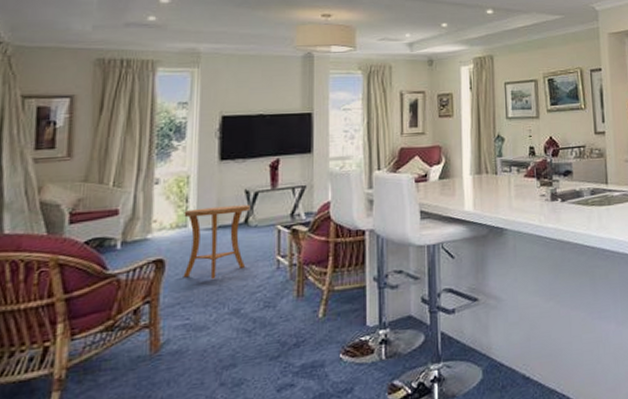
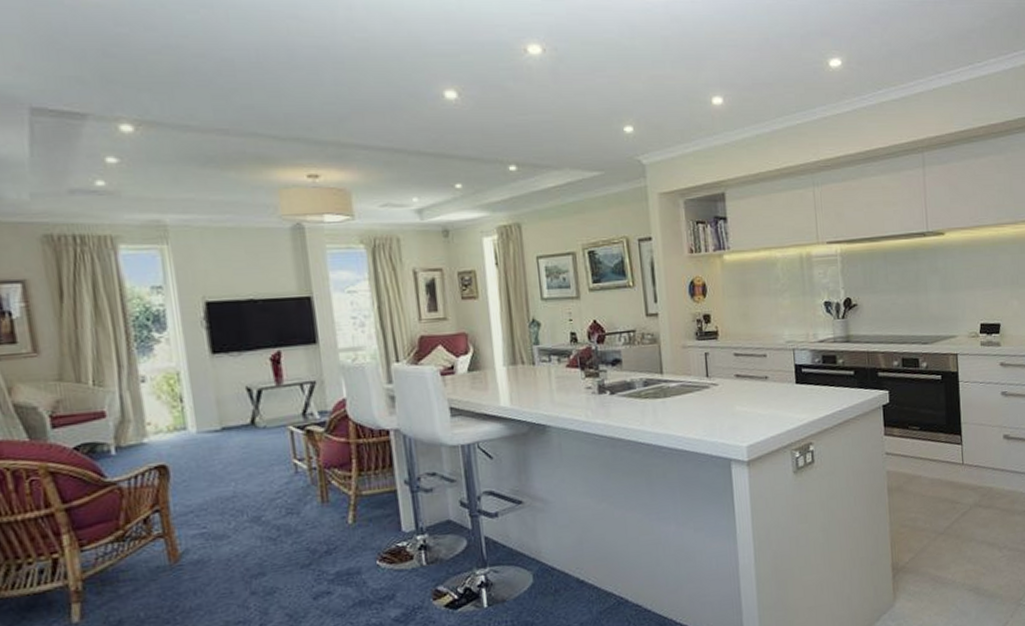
side table: present [183,204,251,280] -> none [180,403,259,486]

